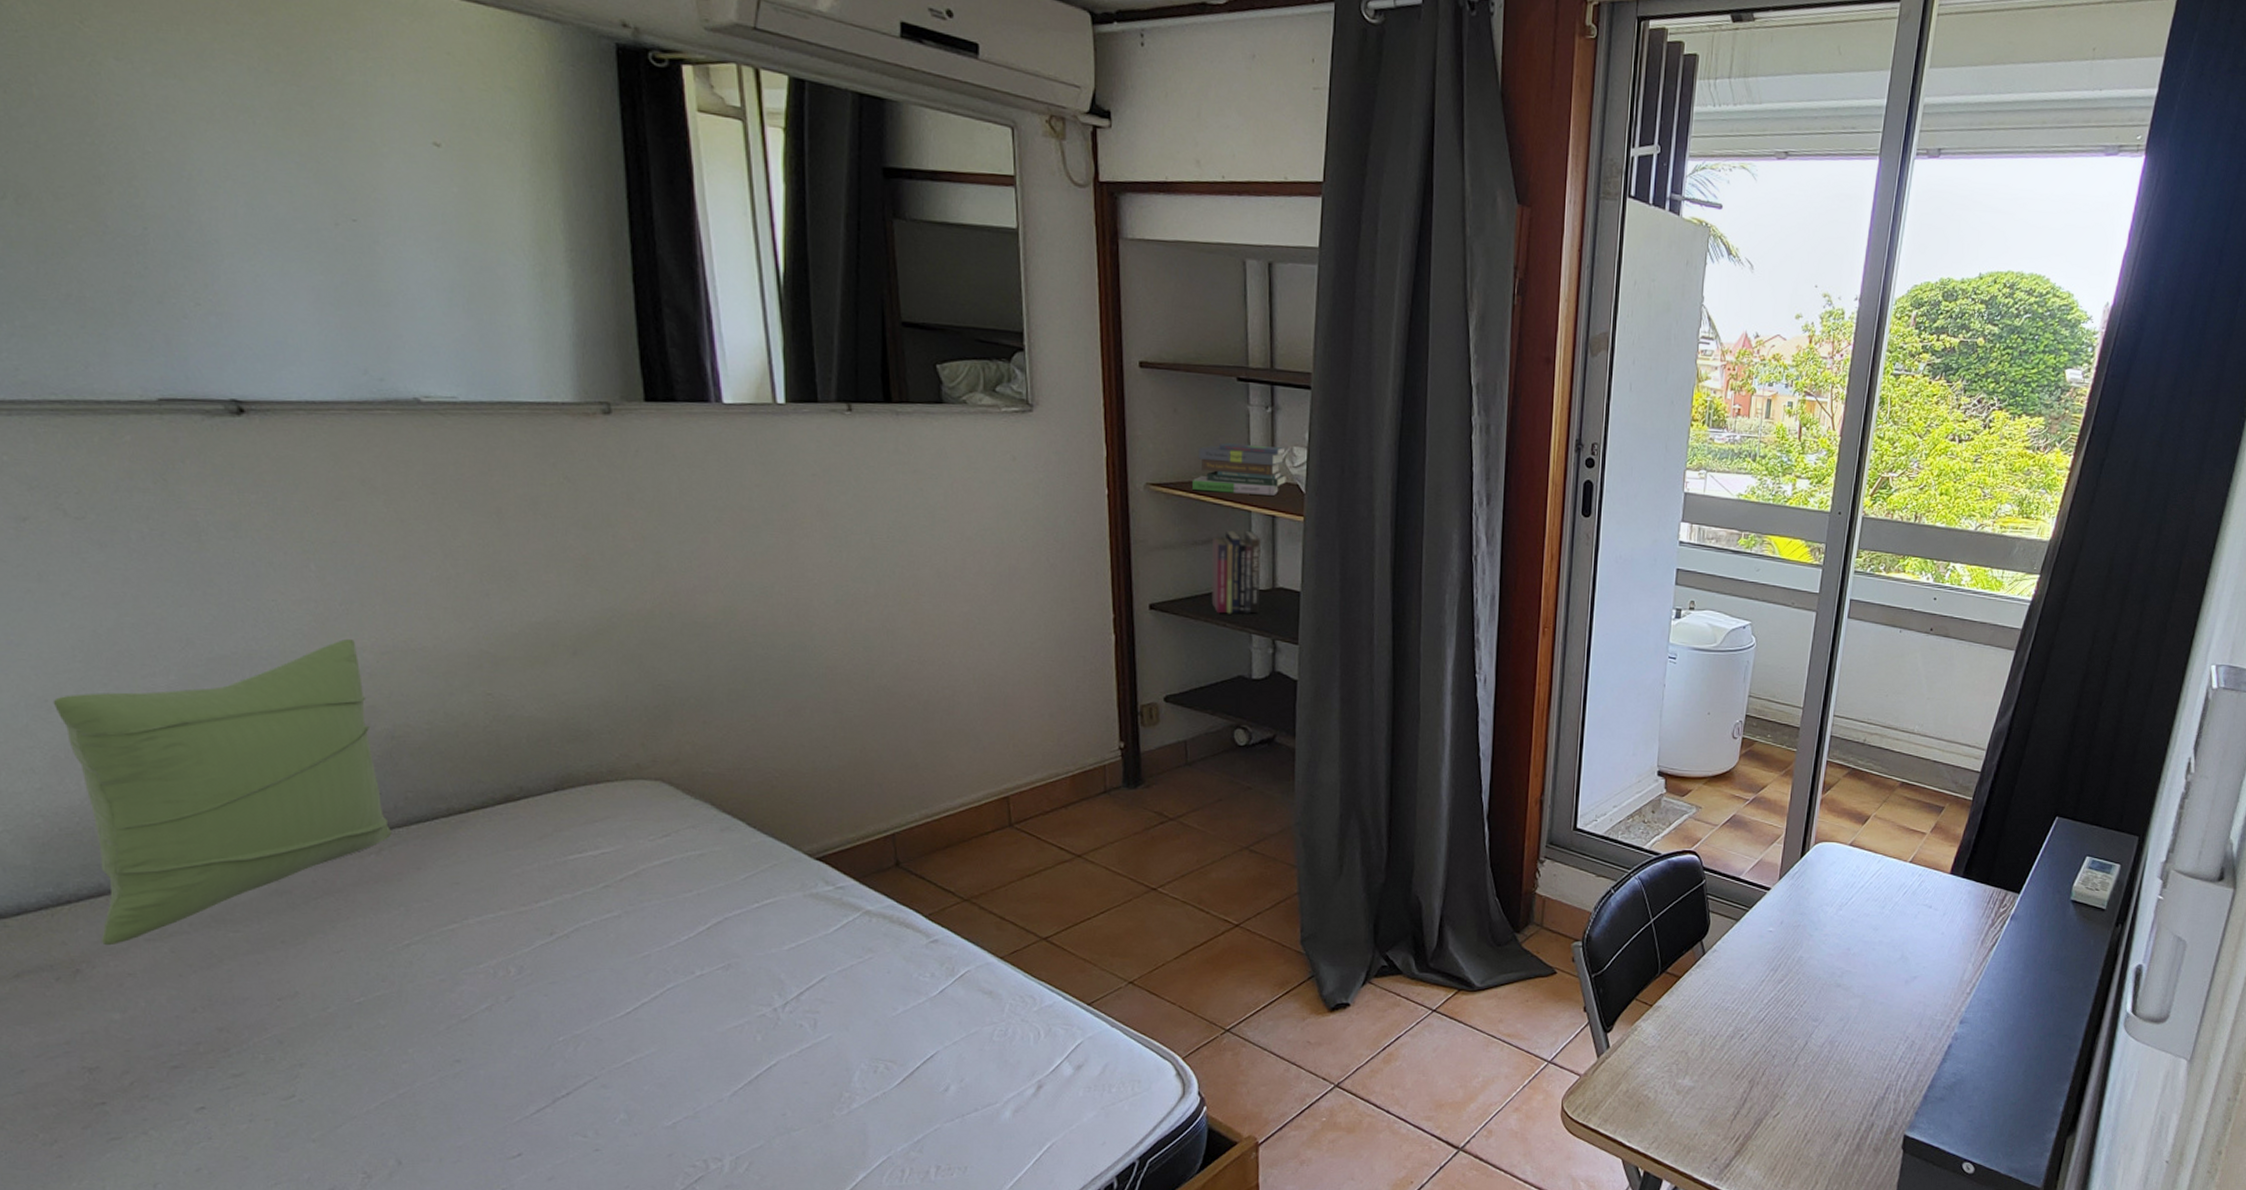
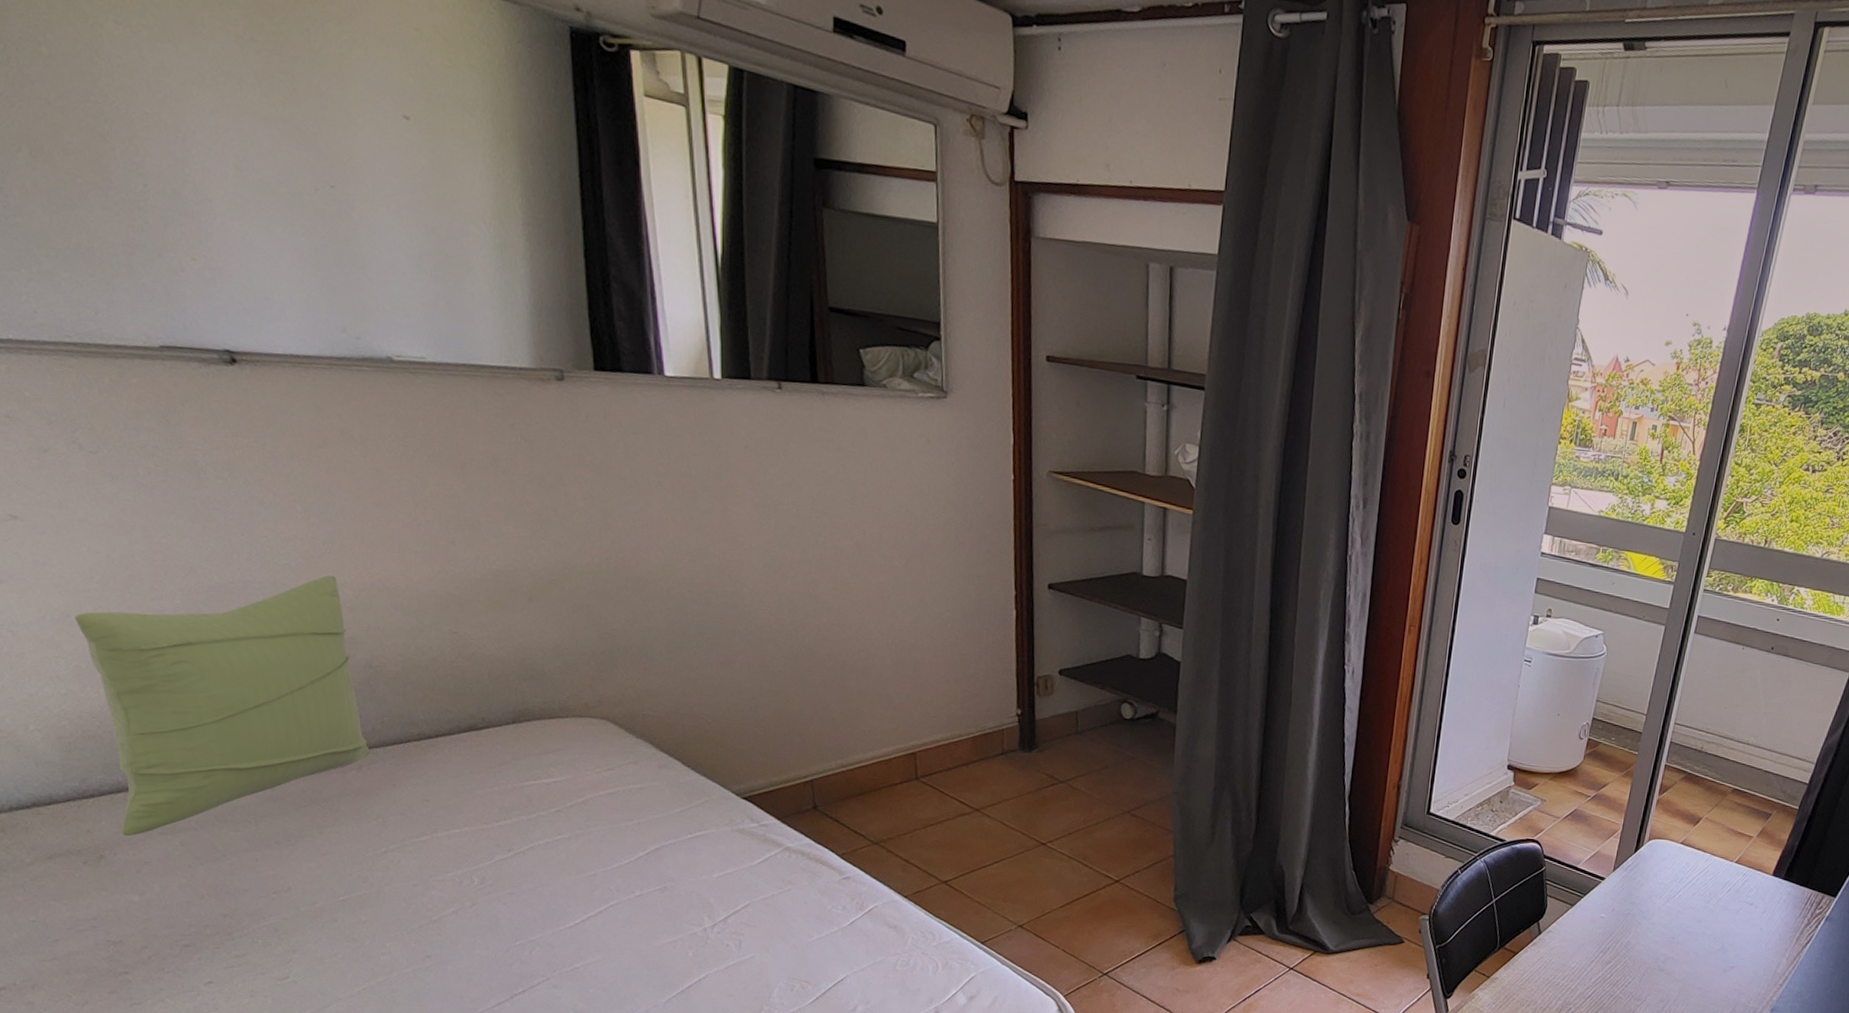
books: present [1192,443,1286,496] -> none [1091,437,1179,489]
books: present [1211,530,1261,614] -> none [1105,519,1152,598]

